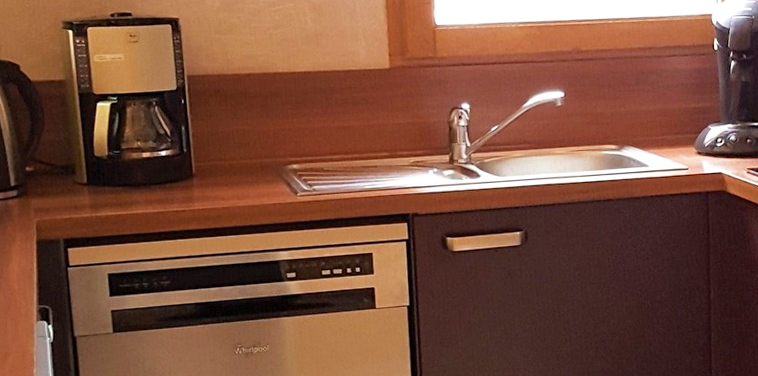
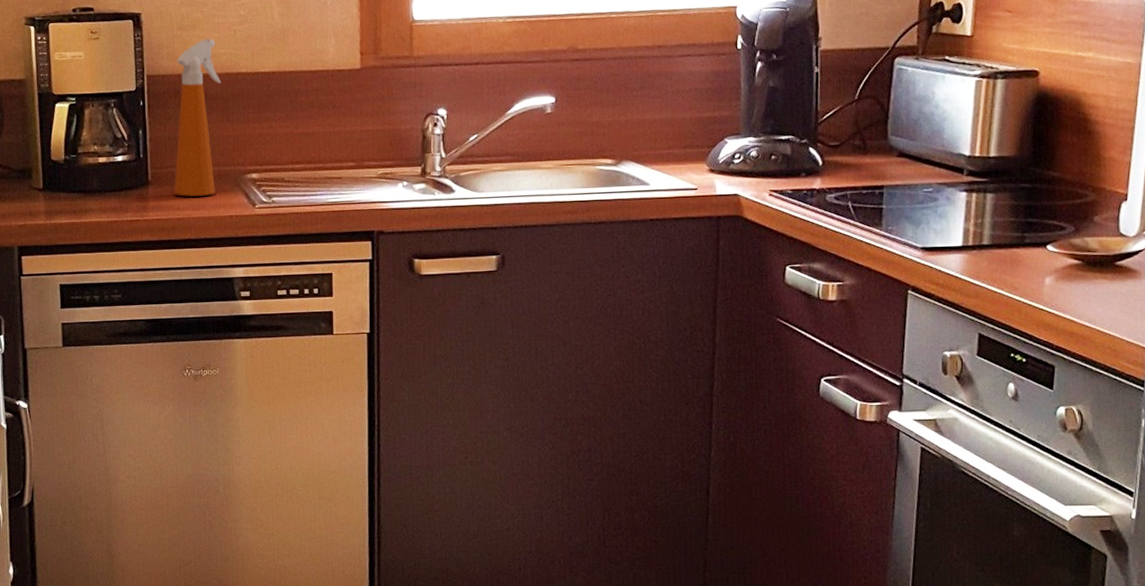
spray bottle: none [216,41,260,188] -> present [173,38,222,197]

